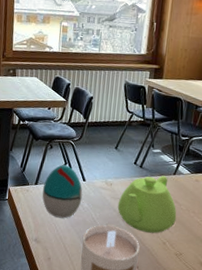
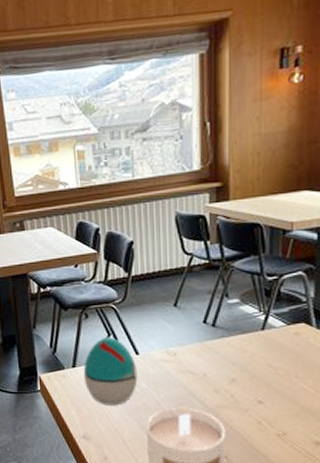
teapot: present [117,175,177,234] -> none [187,333,273,411]

